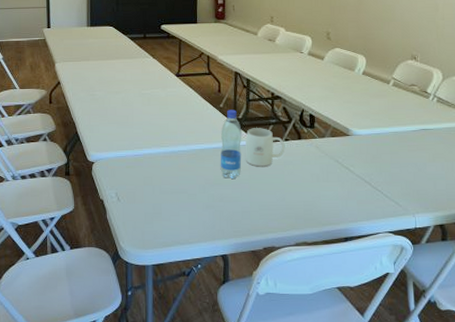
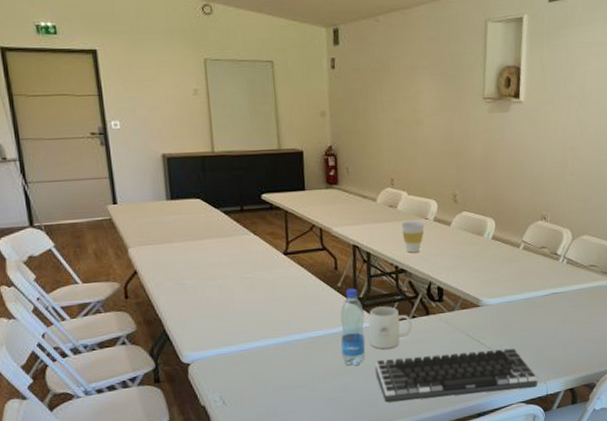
computer keyboard: none [249,176,406,219] -> present [375,348,538,402]
cup: none [278,54,299,82] -> present [401,221,425,253]

